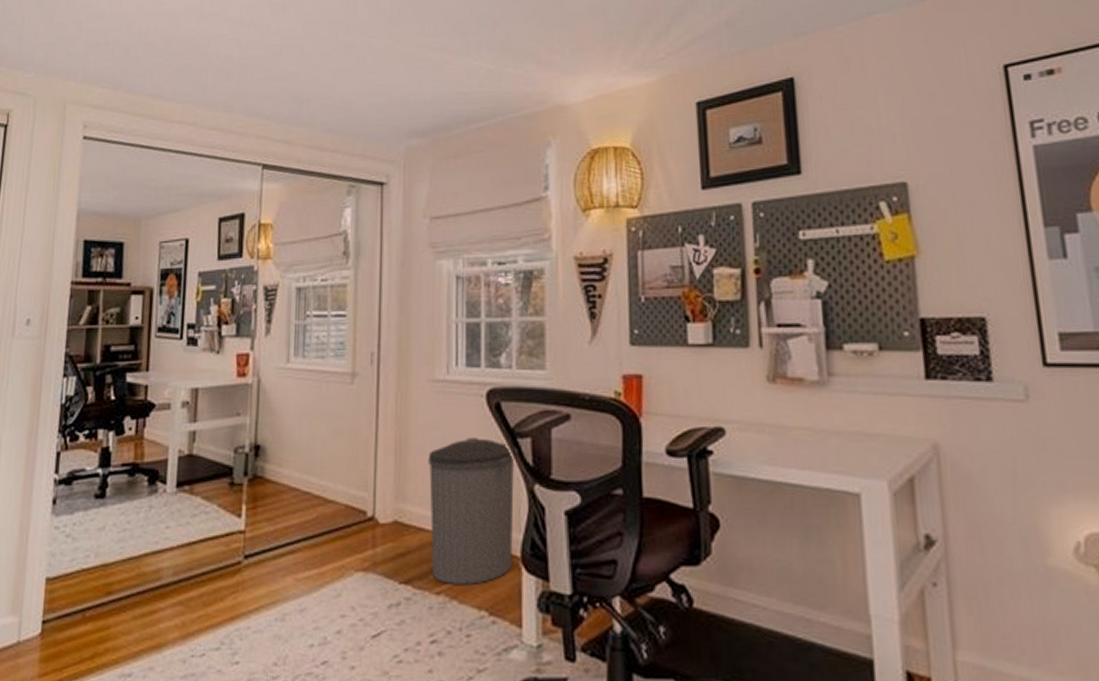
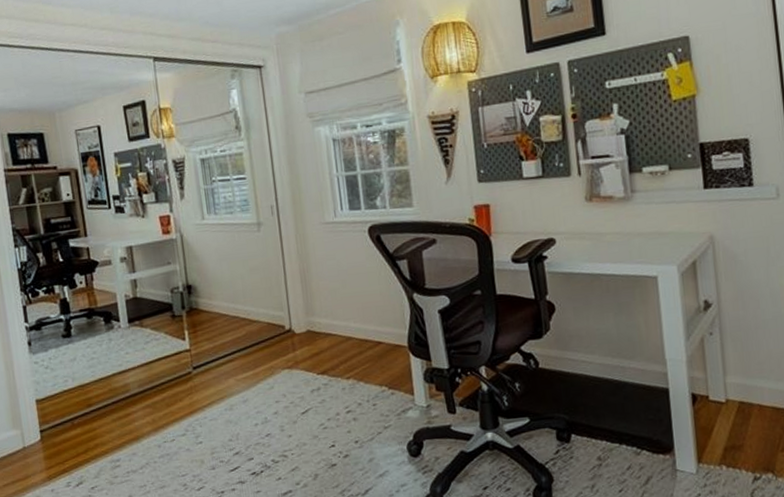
trash can: present [428,438,515,584] -> none [327,263,403,371]

